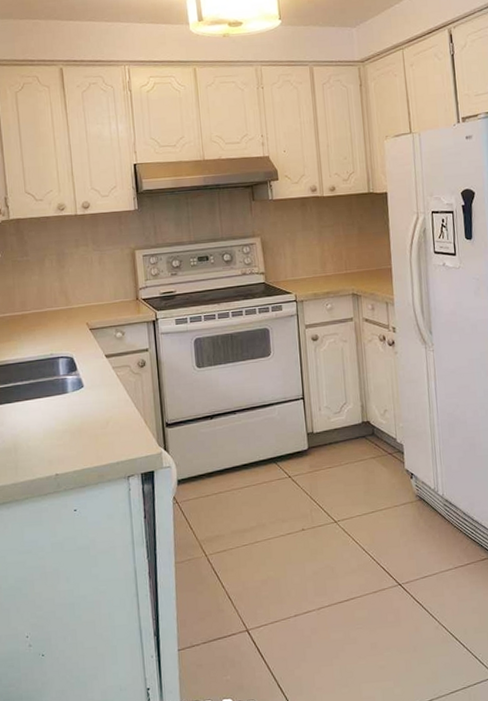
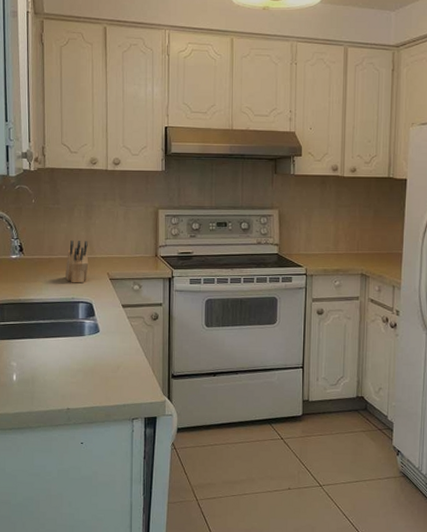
knife block: none [41,291,66,338] -> present [66,239,89,284]

